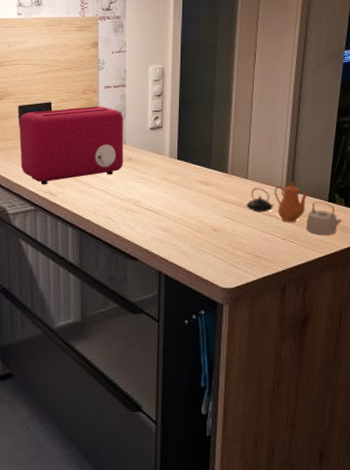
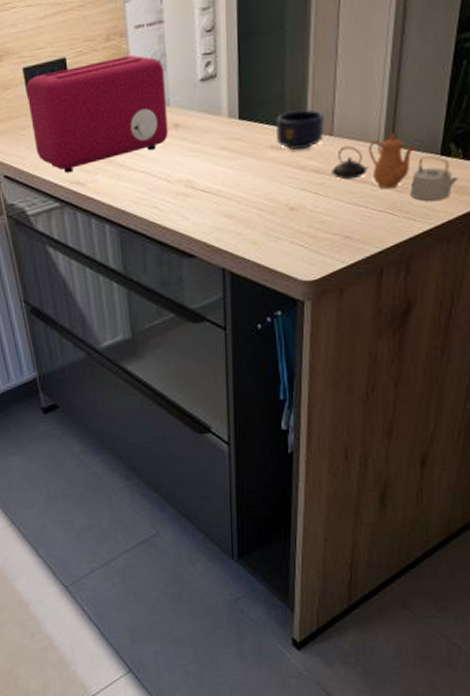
mug: none [205,158,241,187] -> present [276,109,324,151]

